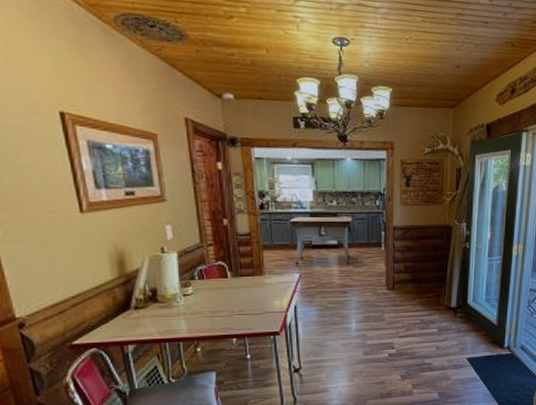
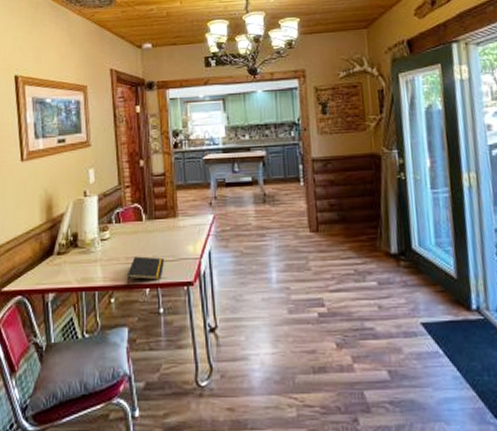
notepad: none [212,310,252,335] -> present [126,256,165,284]

